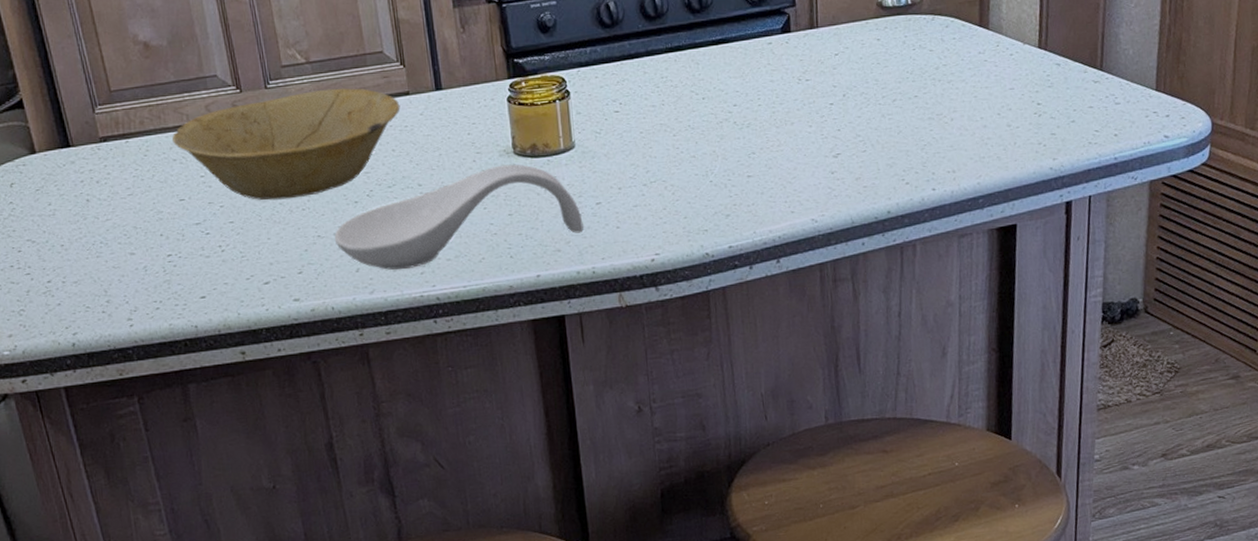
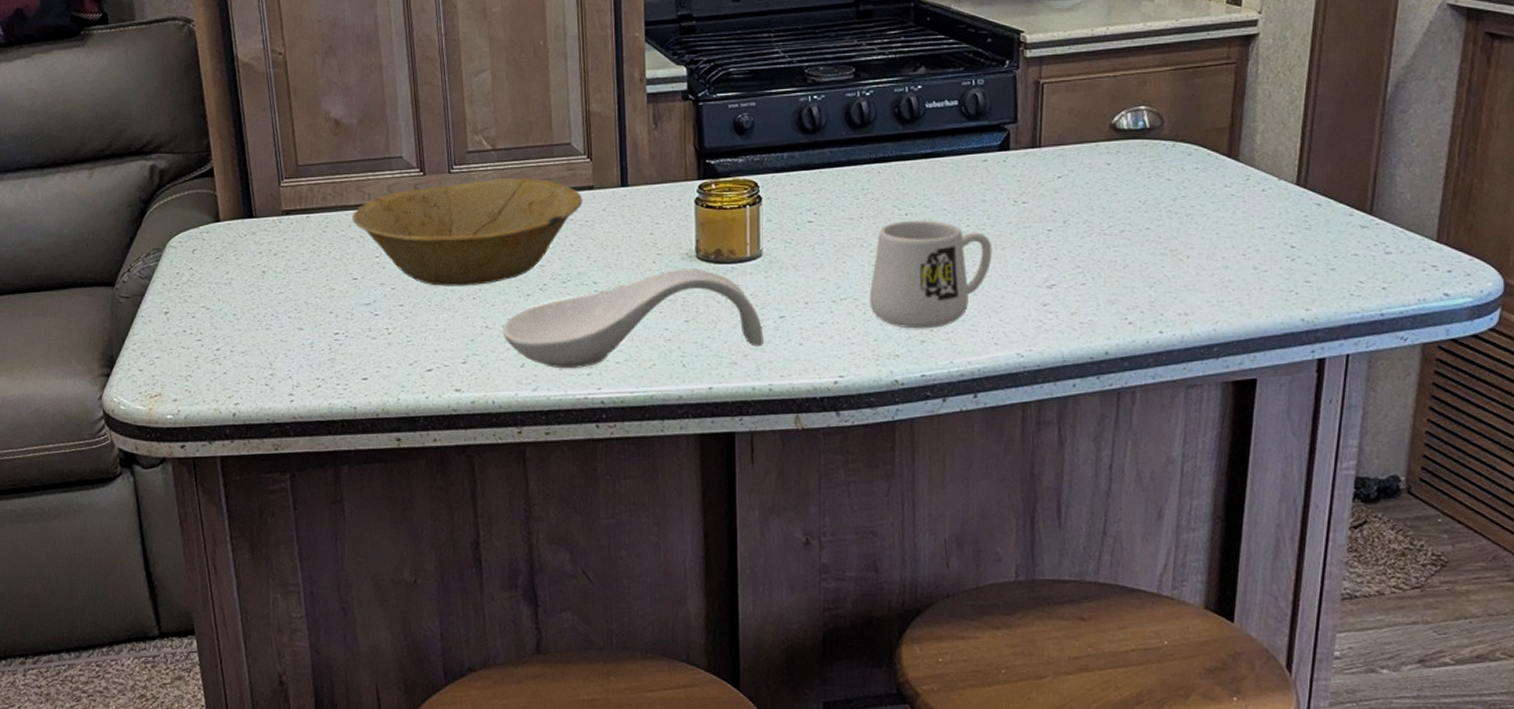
mug: none [676,102,783,205] -> present [869,220,992,329]

